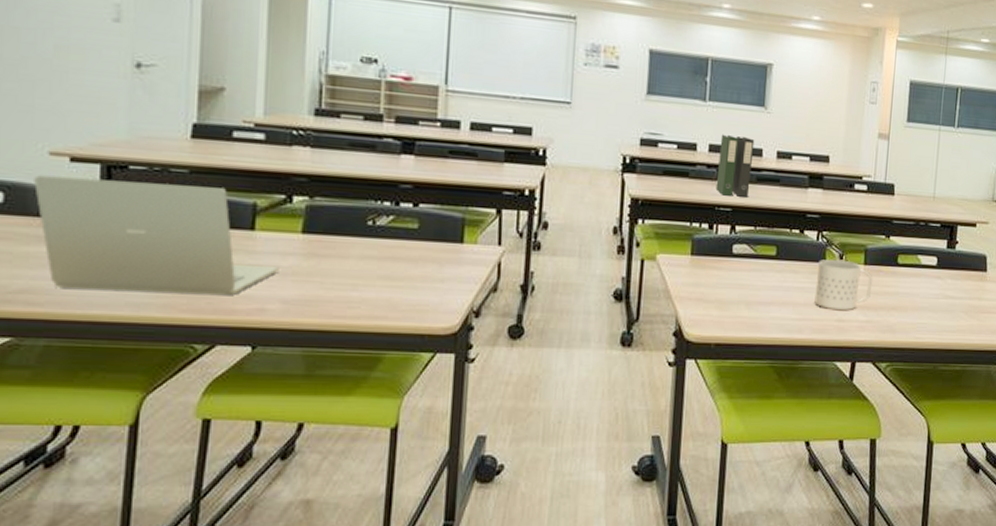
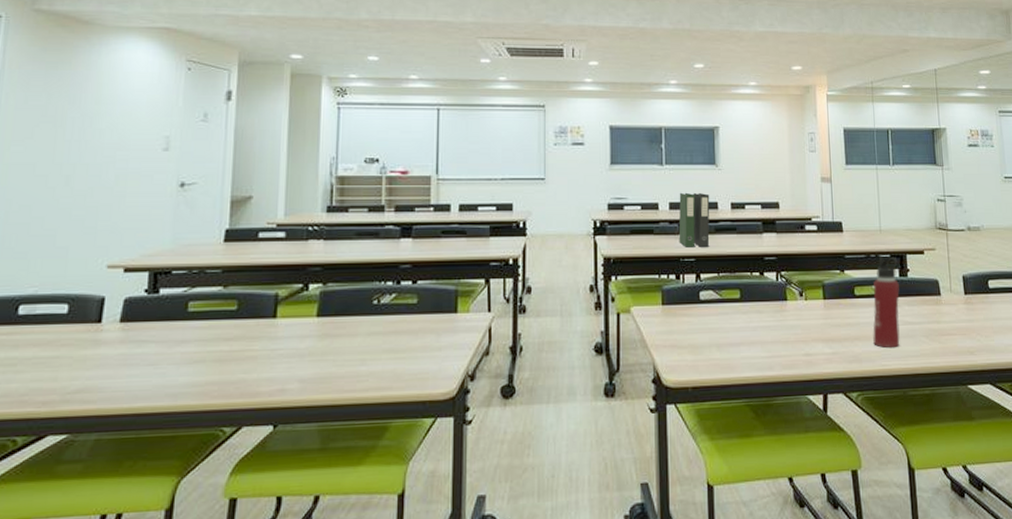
laptop: present [34,175,279,295] -> none [93,283,298,385]
mug: present [814,259,873,311] -> none [780,296,834,346]
water bottle: none [910,225,947,322] -> present [872,257,900,349]

